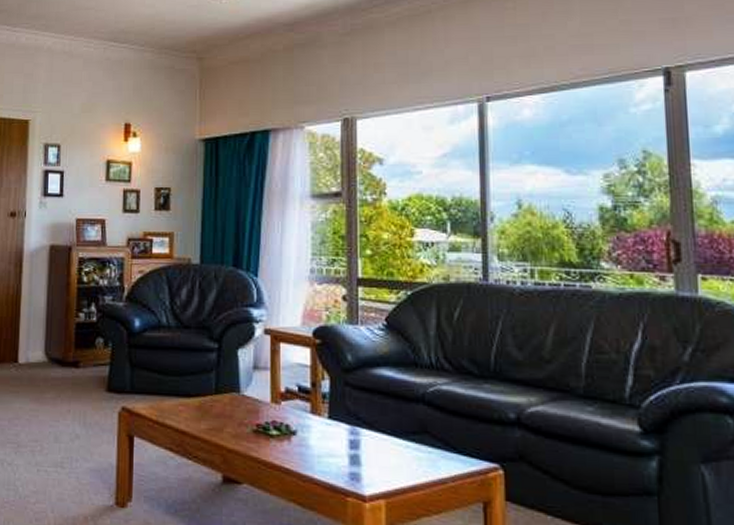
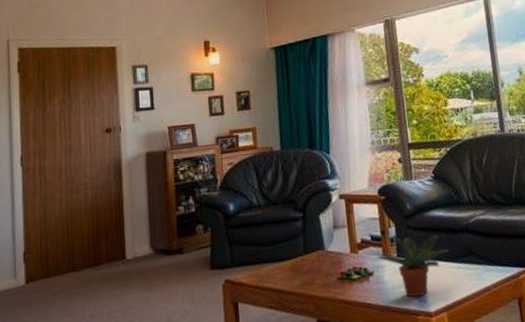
potted plant: none [302,388,398,474] -> present [376,234,450,298]

